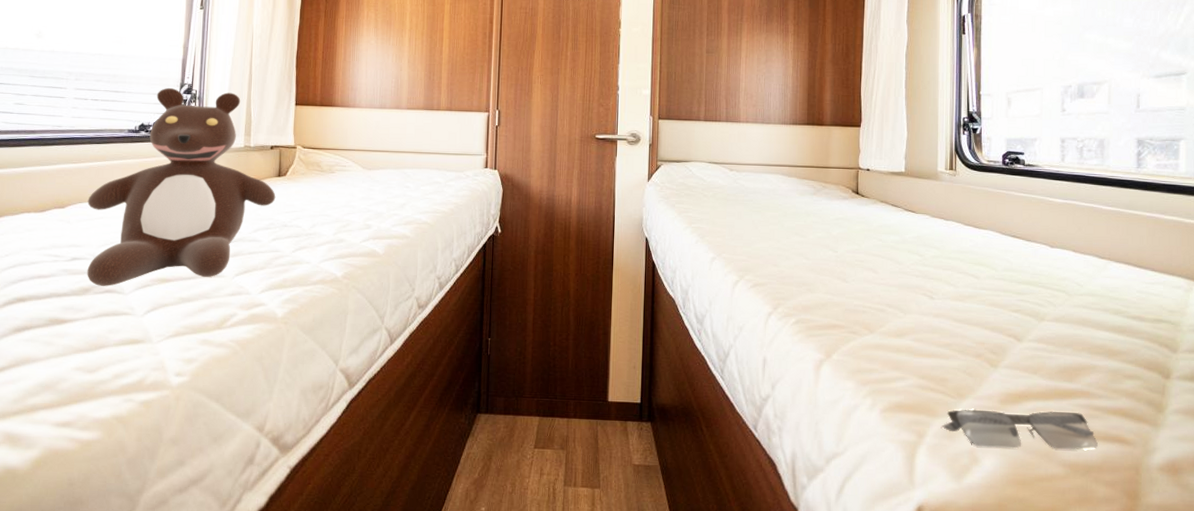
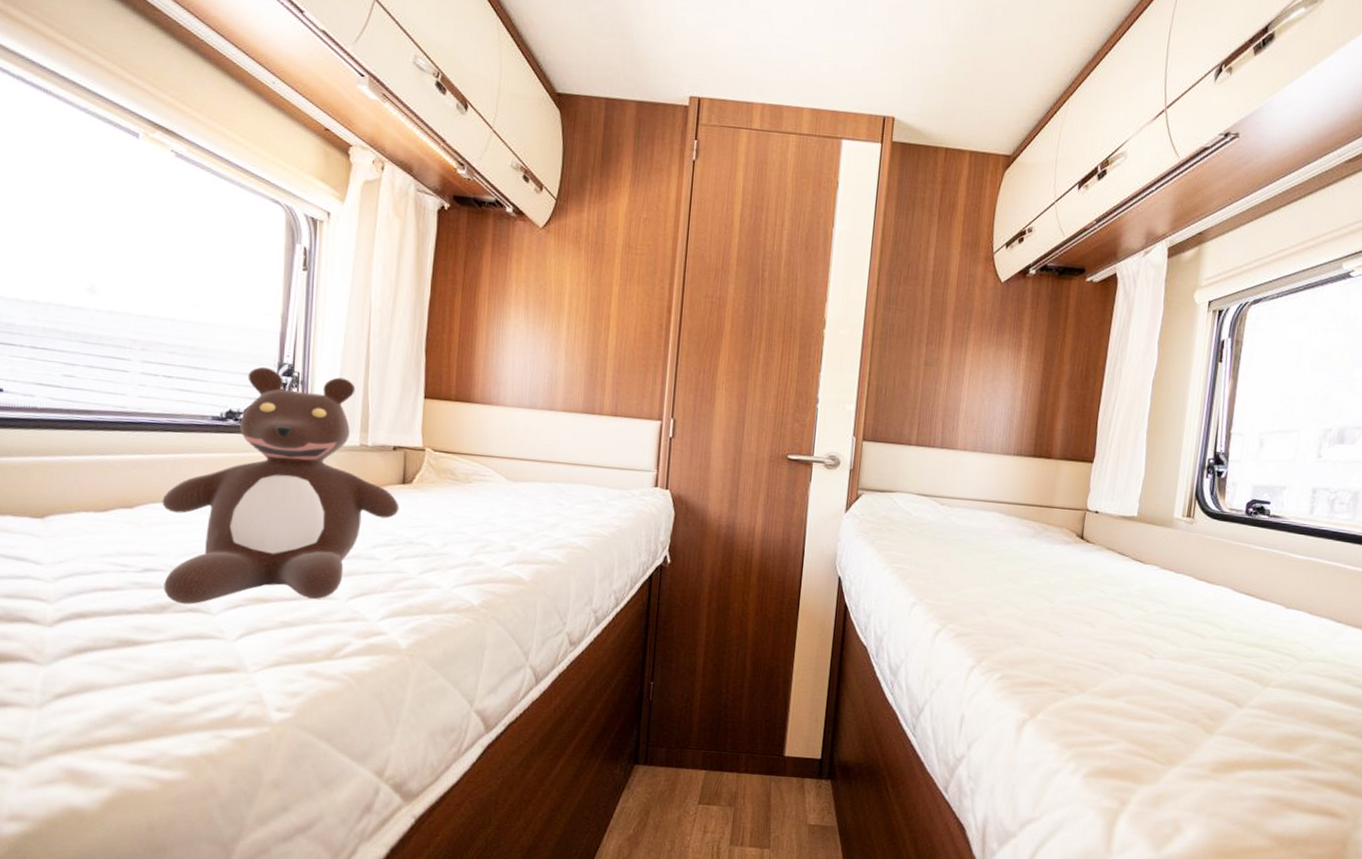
glasses: present [943,409,1098,450] -> none [1148,777,1308,823]

